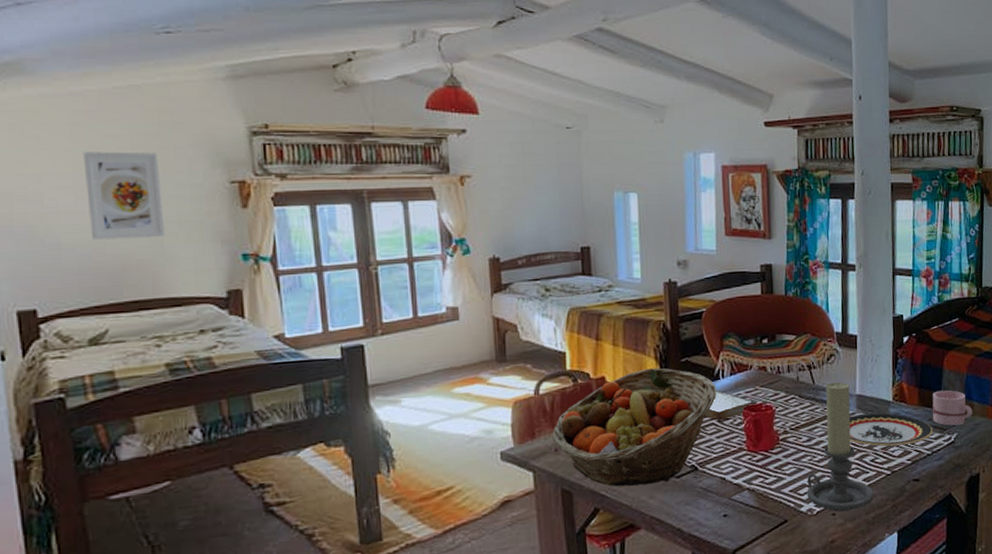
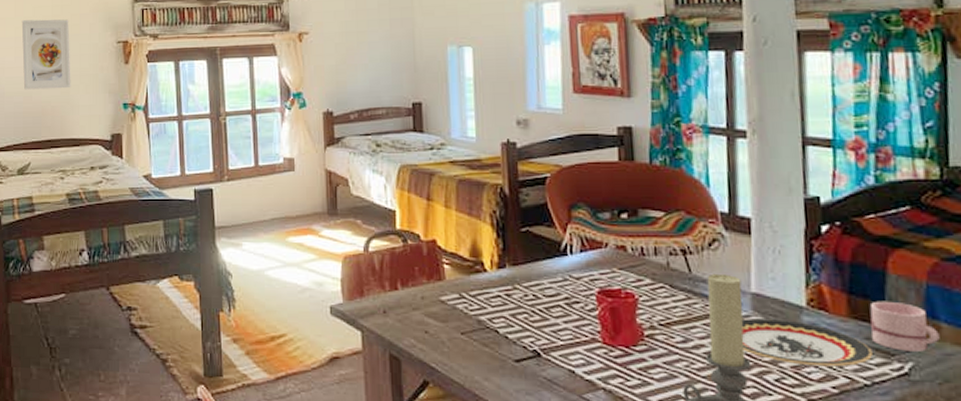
fruit basket: present [552,368,717,487] -> none [381,235,564,365]
book: present [704,390,757,421] -> none [548,268,615,303]

